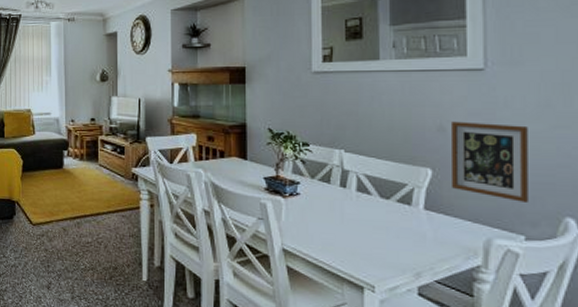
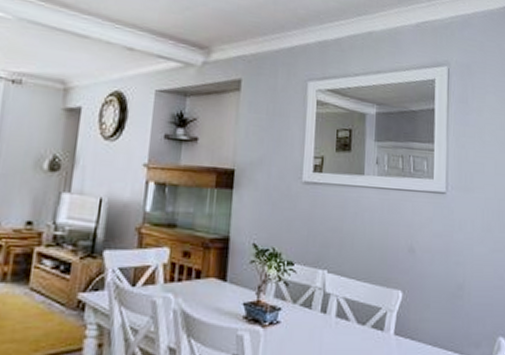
picture frame: present [450,121,528,204] -> none [416,242,475,325]

